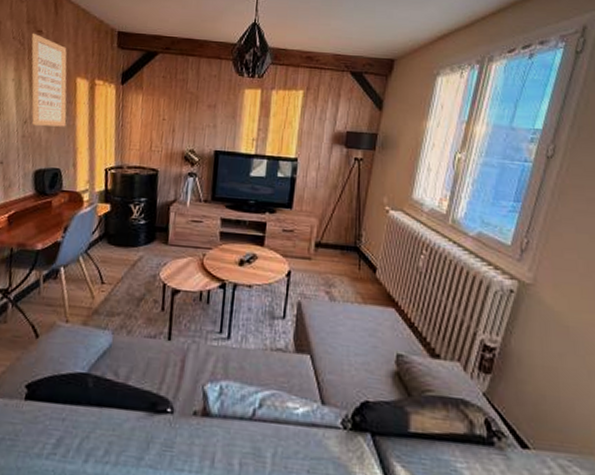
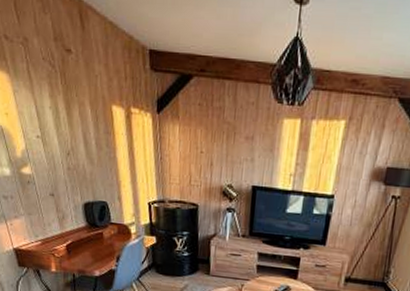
wall art: present [31,33,67,127] -> none [61,52,108,160]

